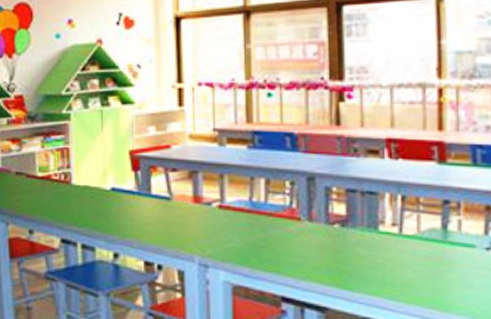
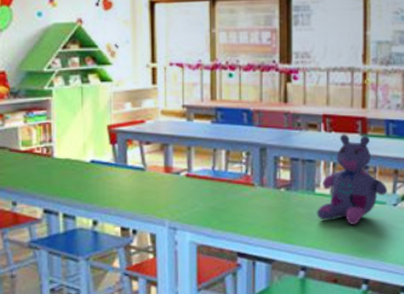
toy: none [382,161,477,271] -> present [317,134,387,225]

